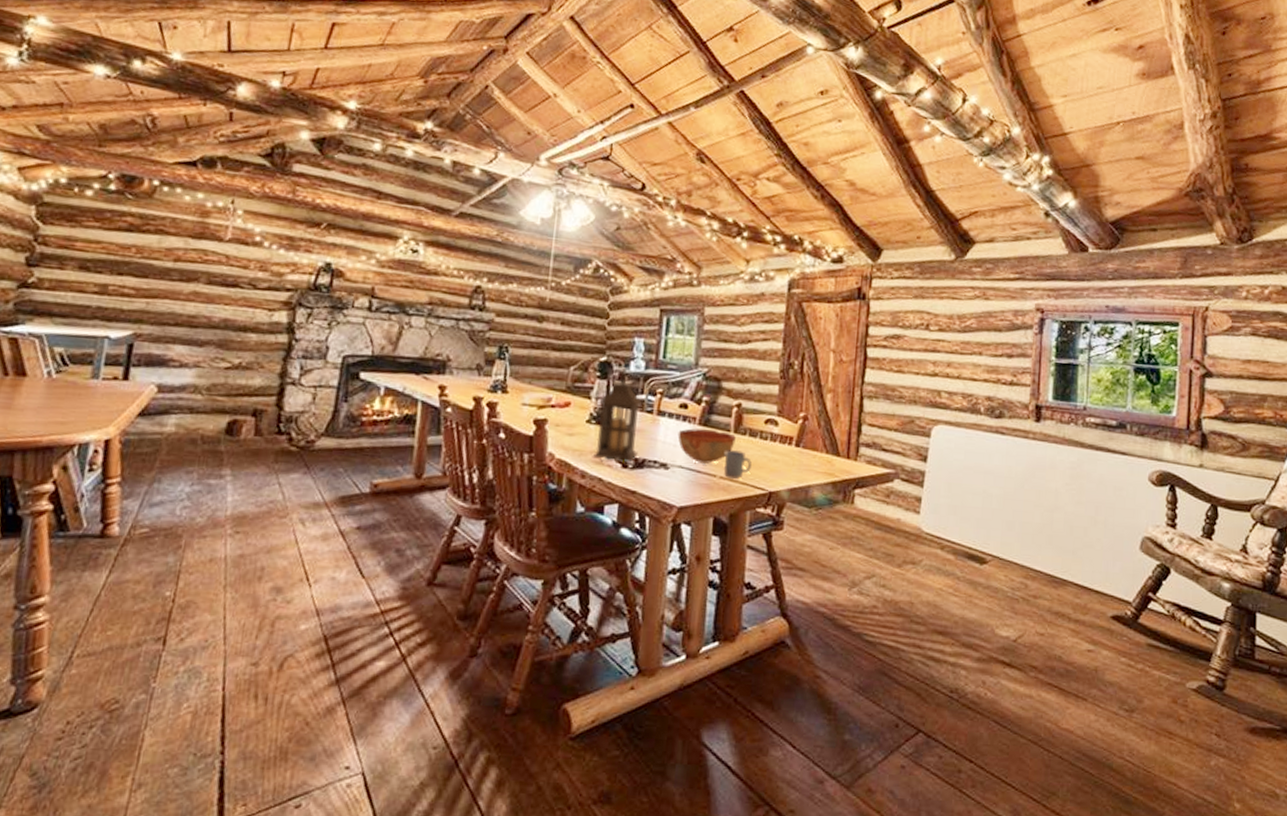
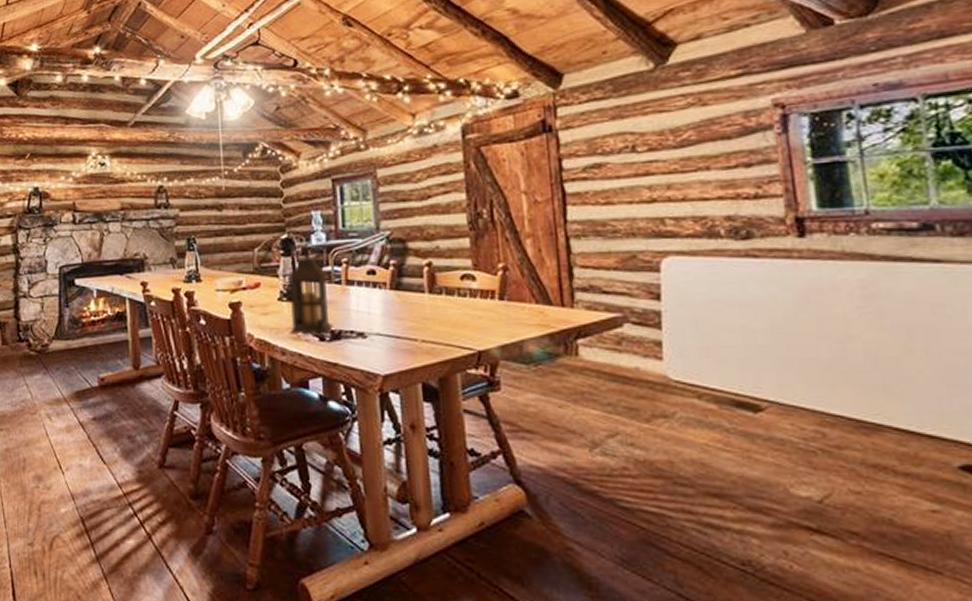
bowl: present [677,428,736,464] -> none [370,293,432,328]
mug: present [723,449,752,480] -> none [422,310,454,342]

